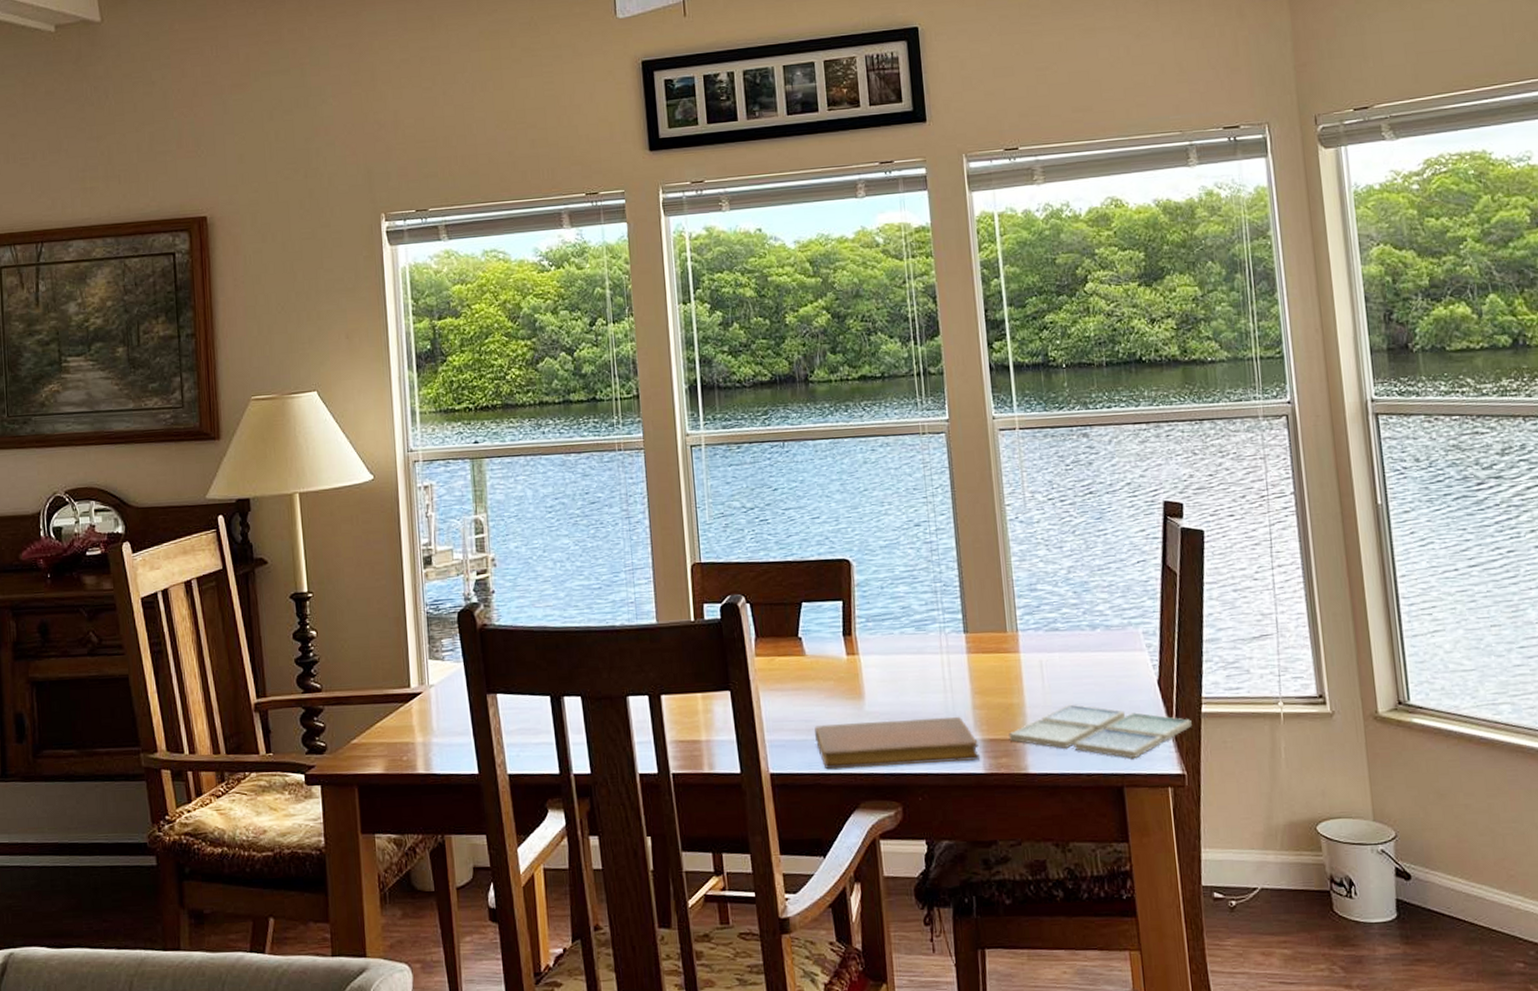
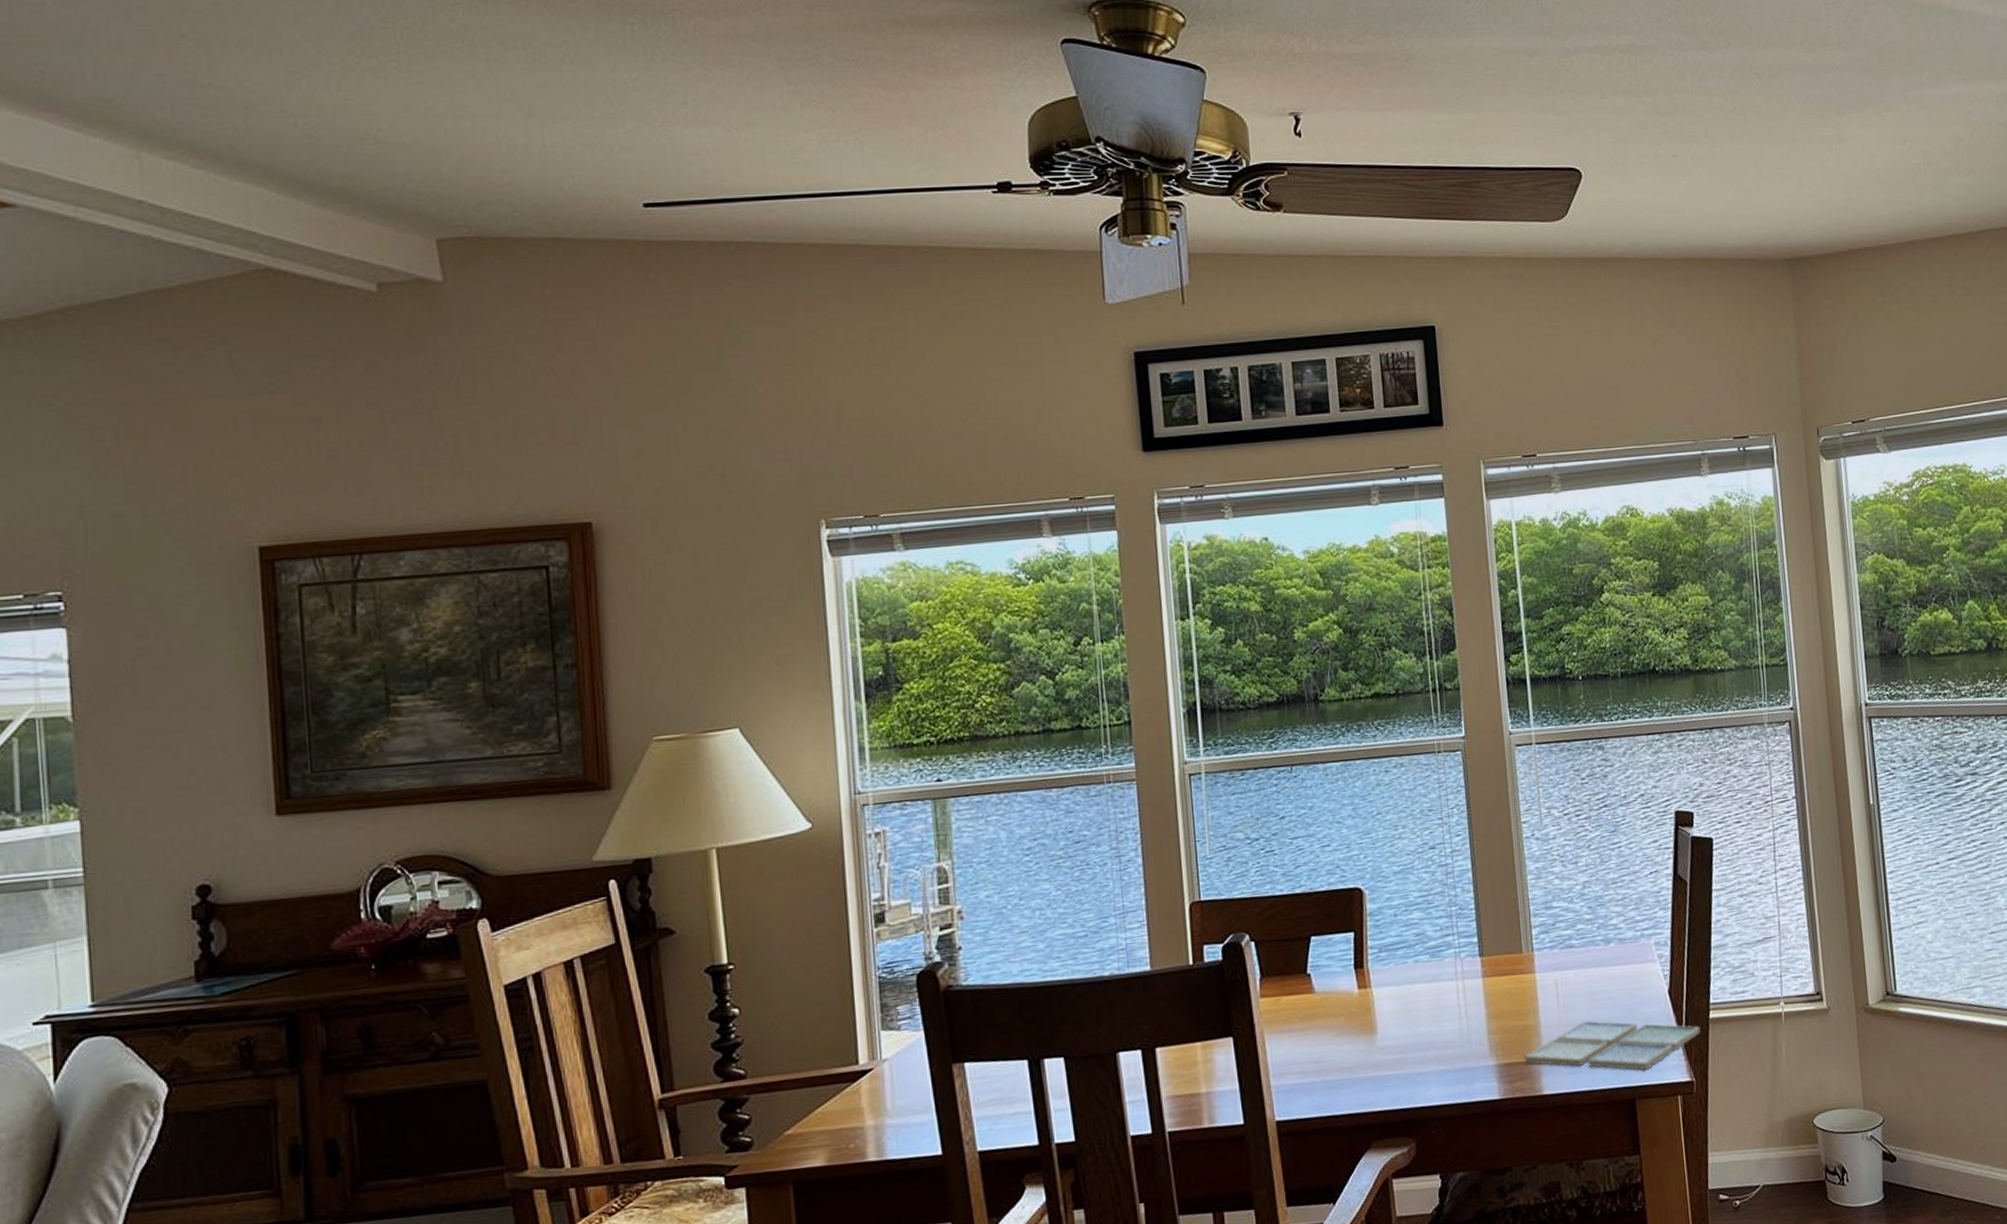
notebook: present [815,716,981,770] -> none [1324,1043,1496,1111]

